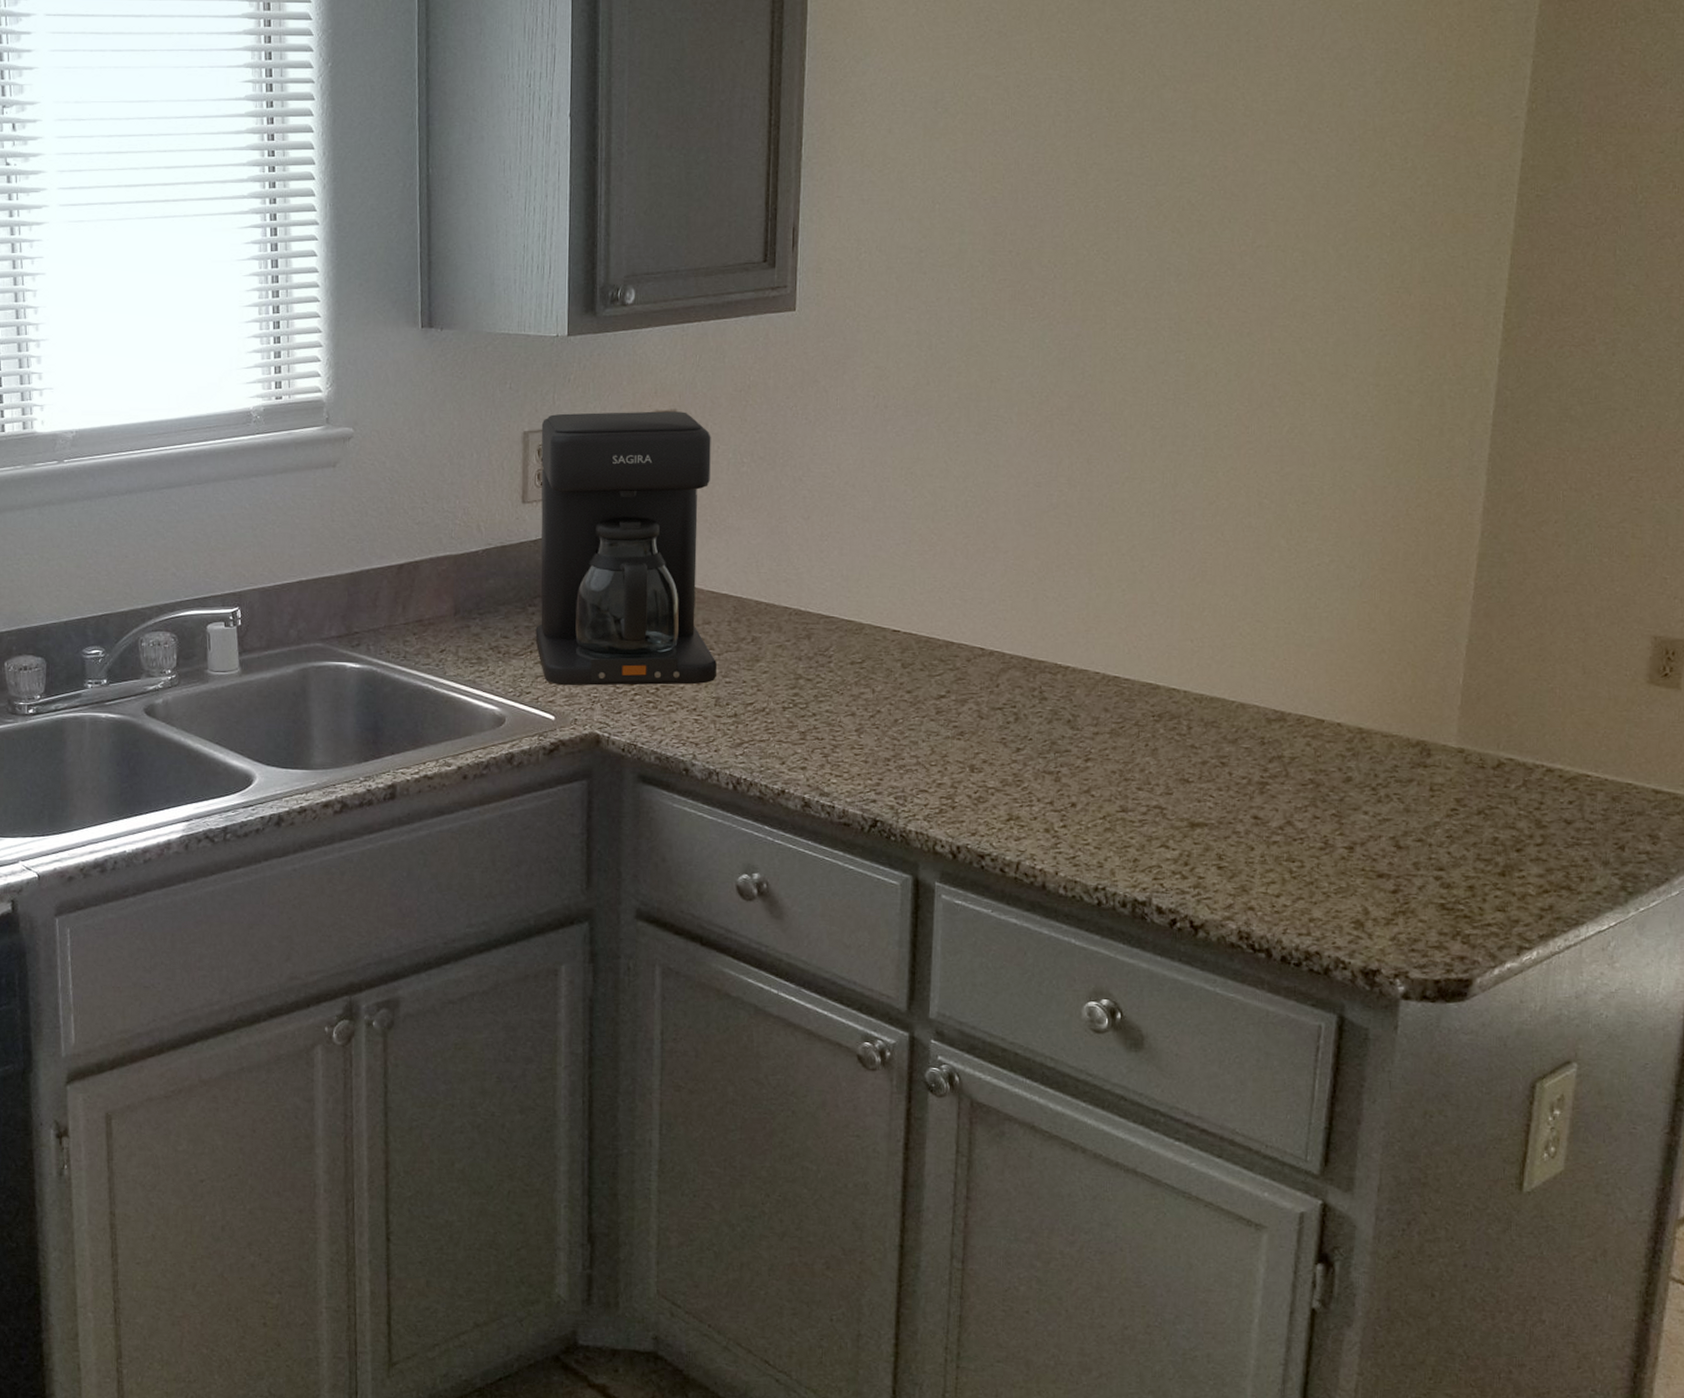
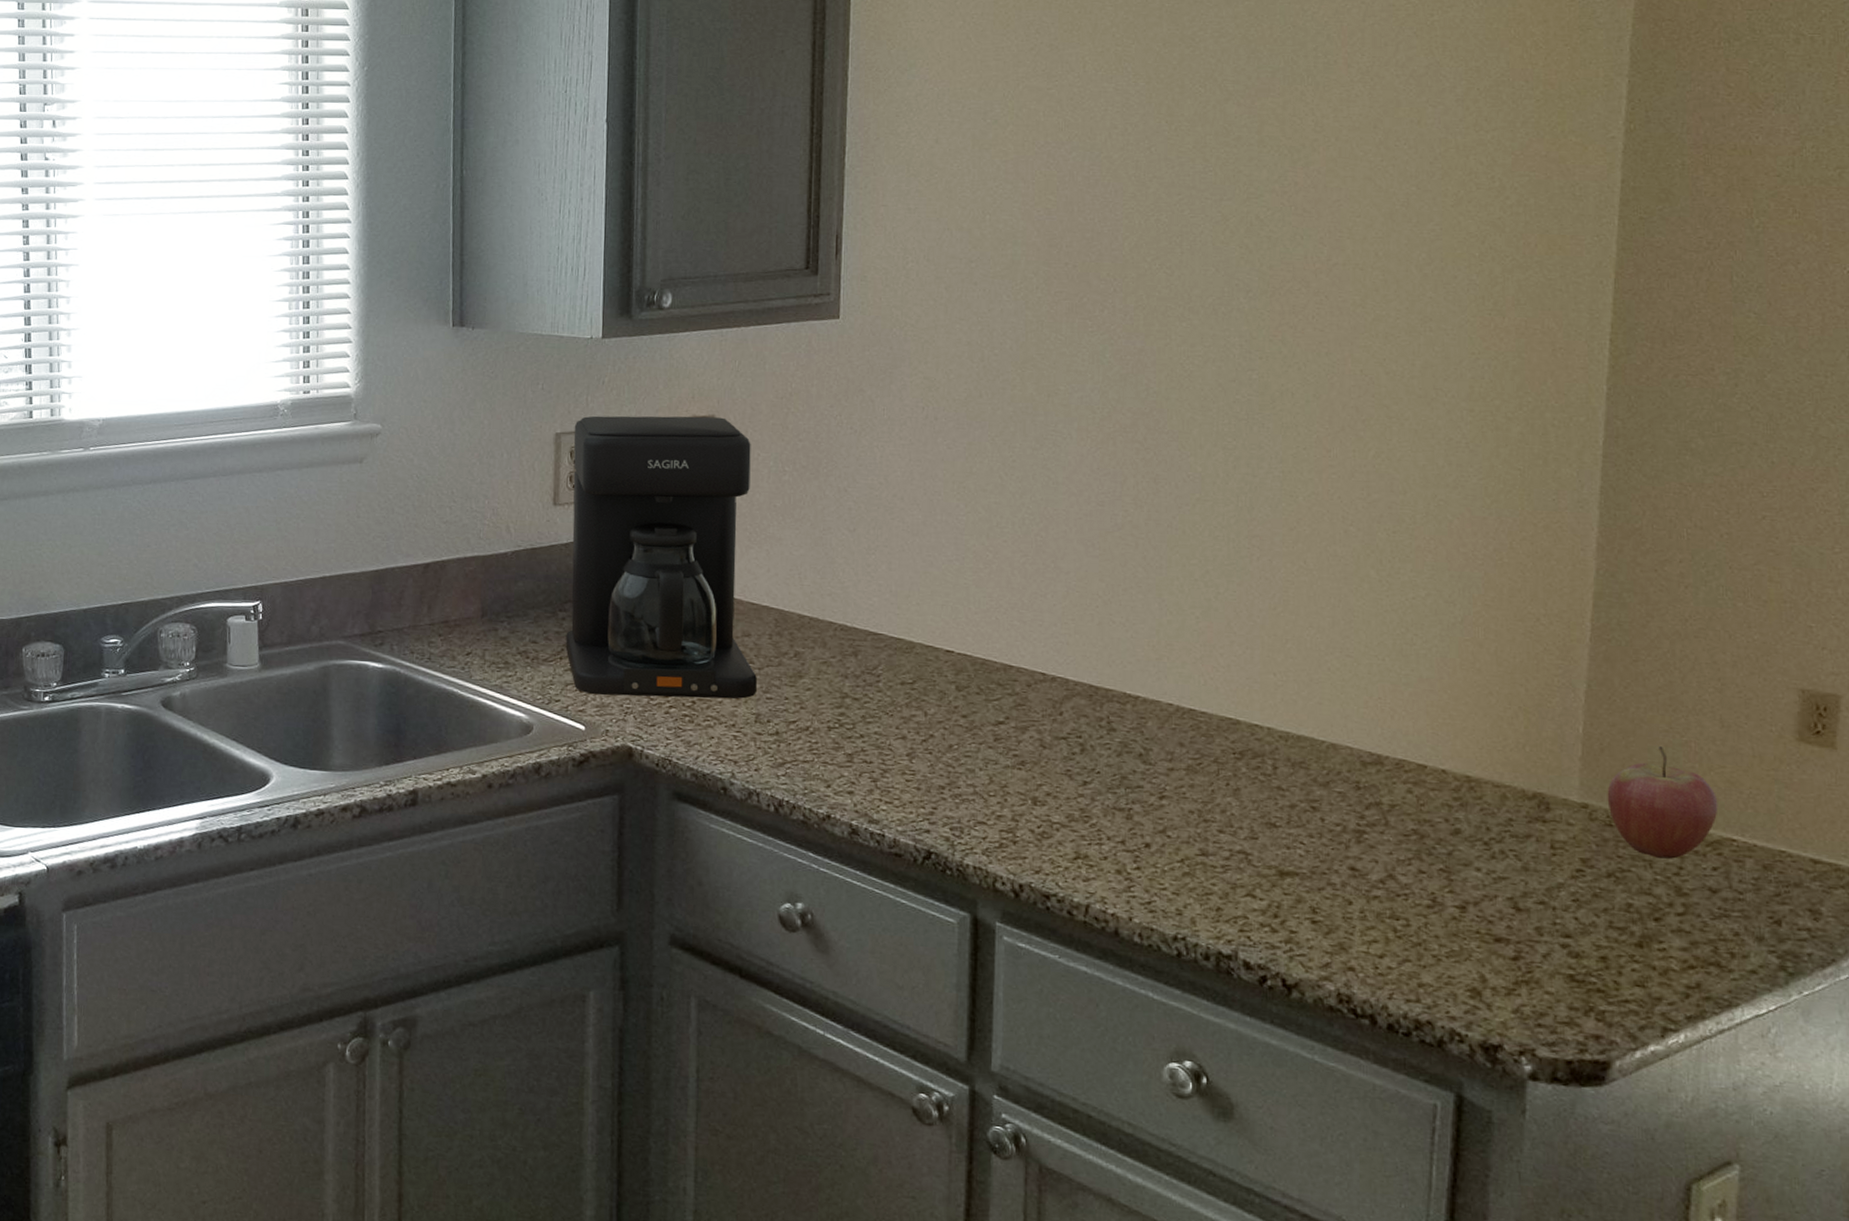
fruit: none [1481,693,1577,795] -> present [1607,746,1719,859]

